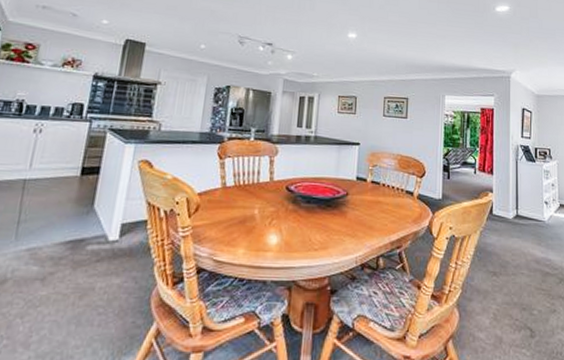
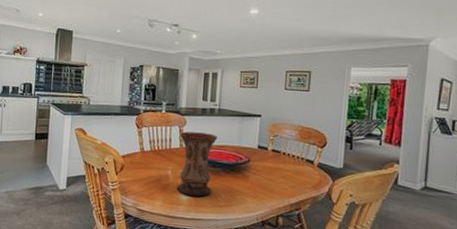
vase: none [264,162,313,239] -> present [176,131,217,197]

